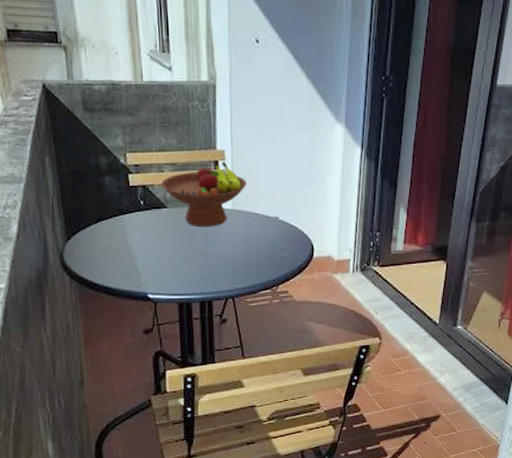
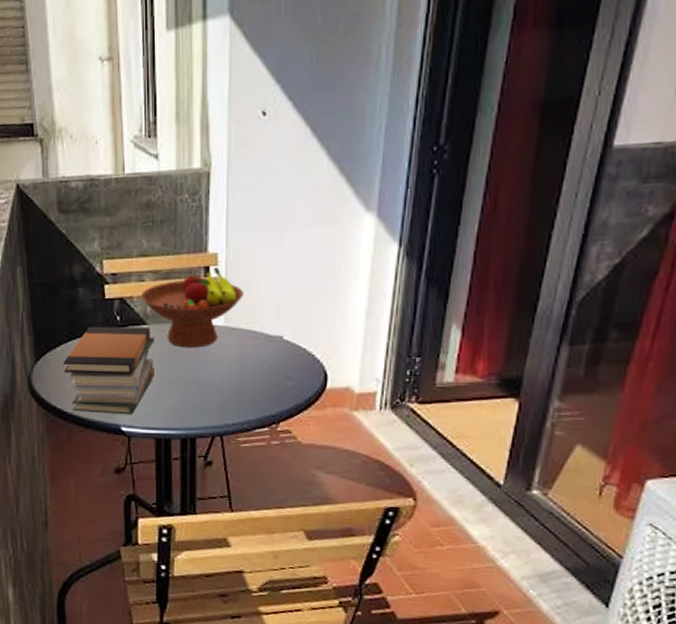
book stack: none [92,209,175,284] -> present [62,326,154,415]

